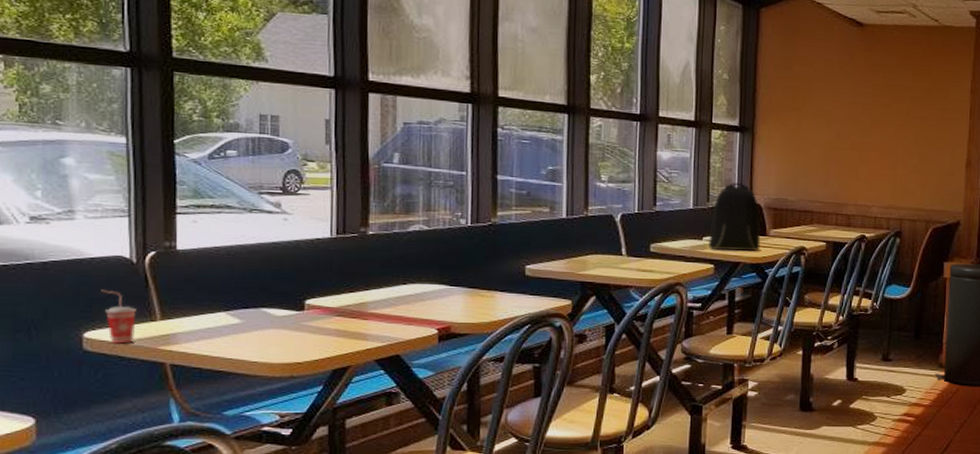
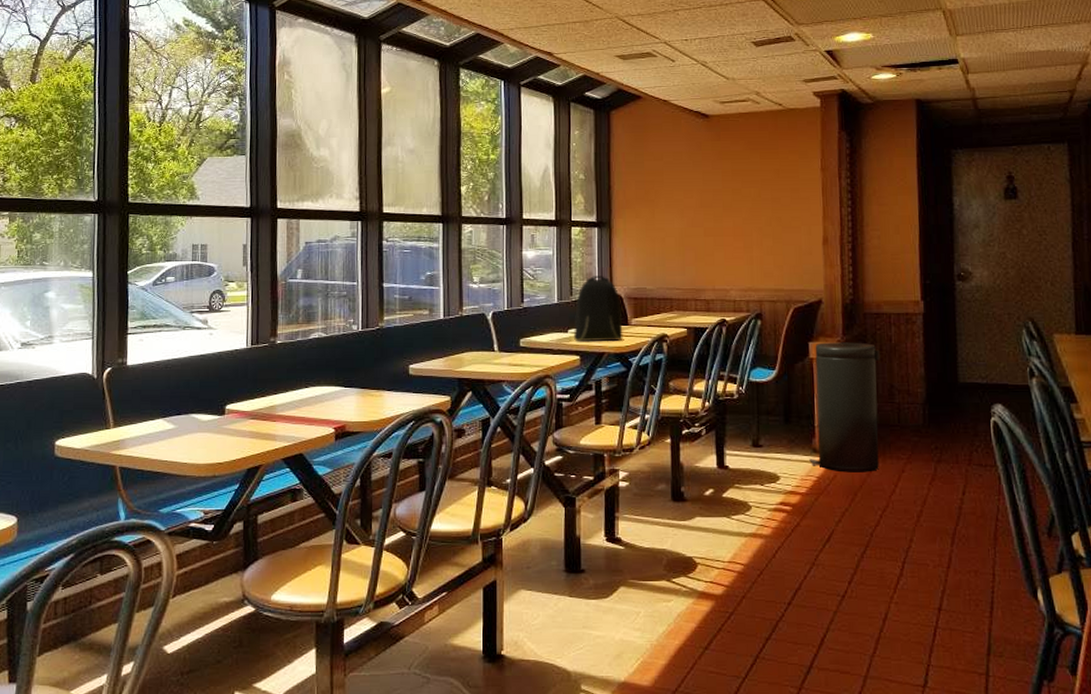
beverage cup: present [101,289,137,345] -> none [70,402,95,451]

